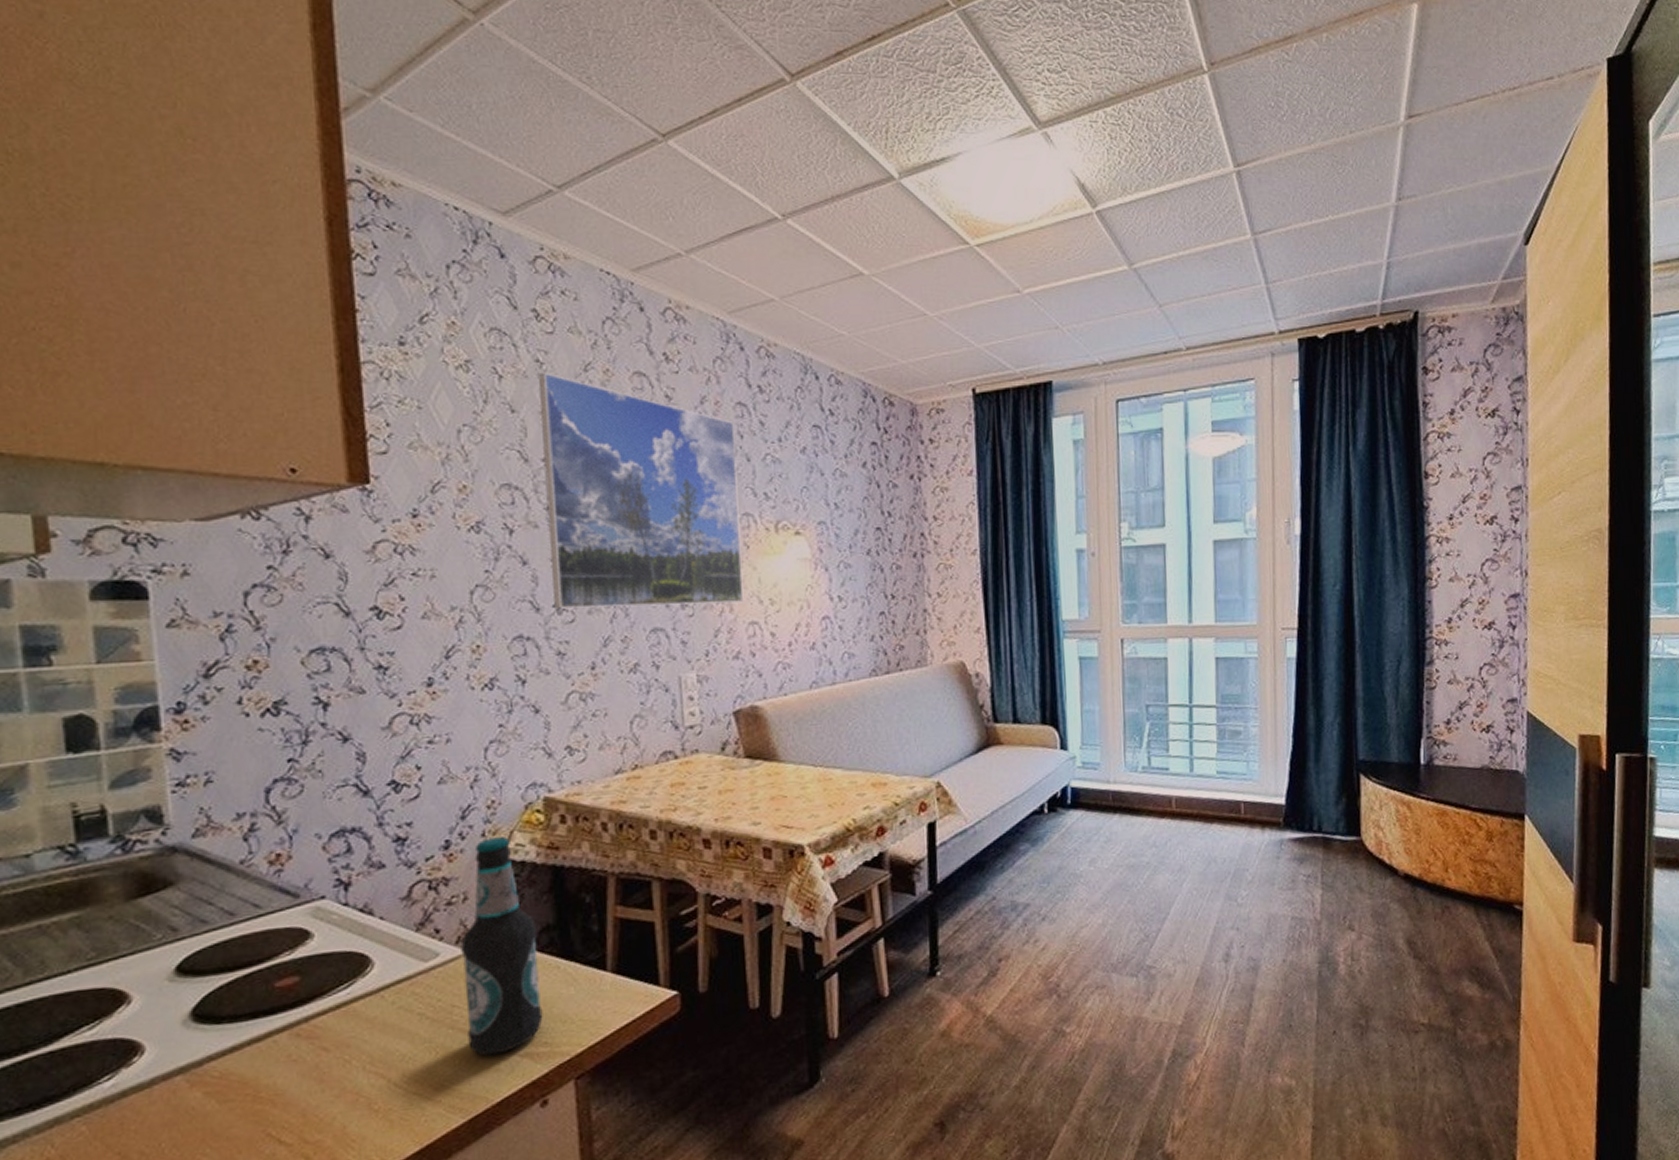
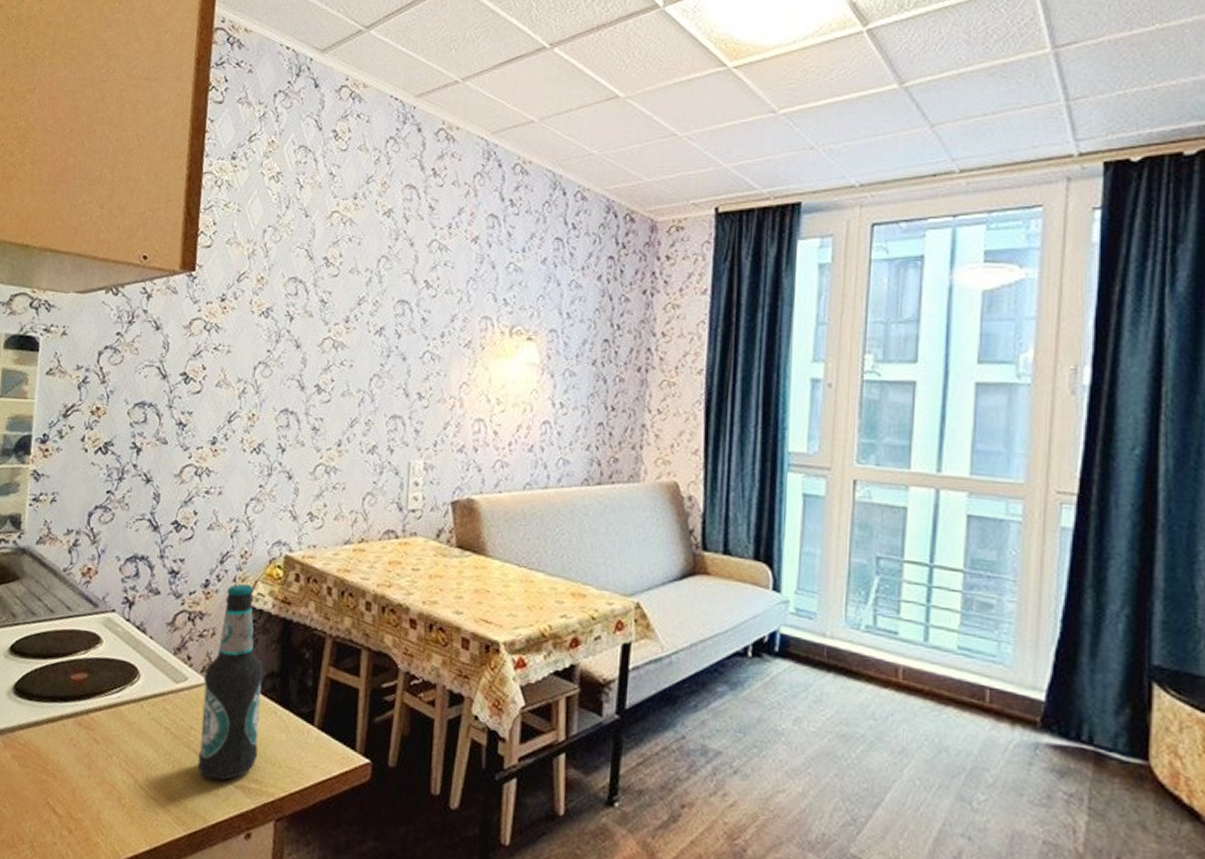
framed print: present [537,372,744,609] -> none [316,183,485,400]

